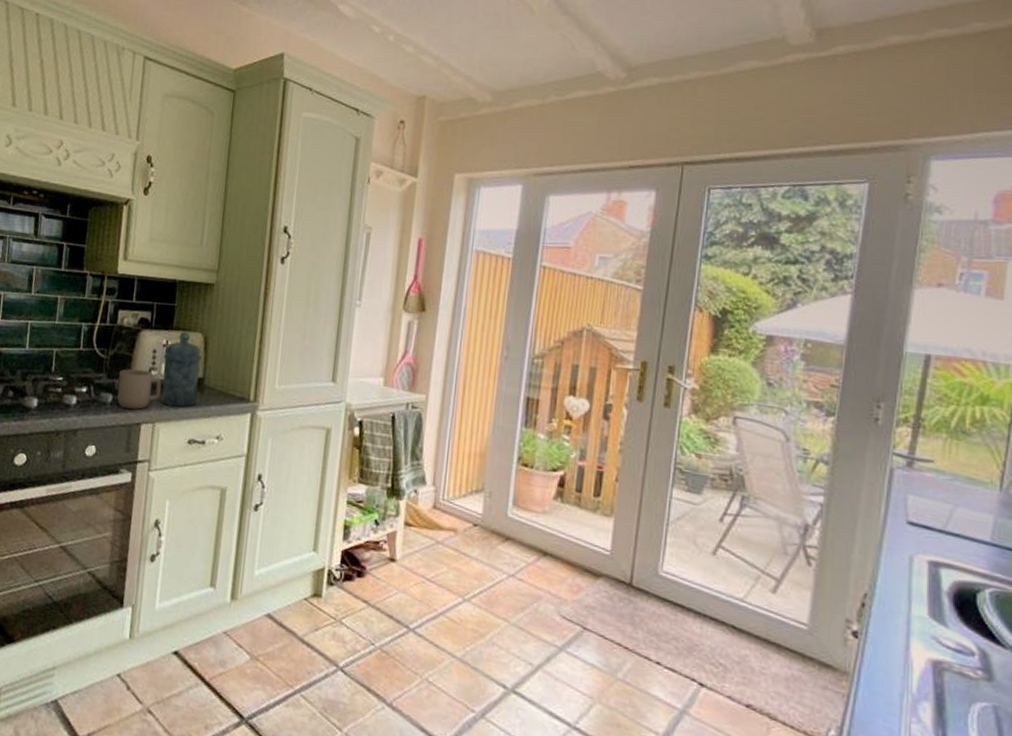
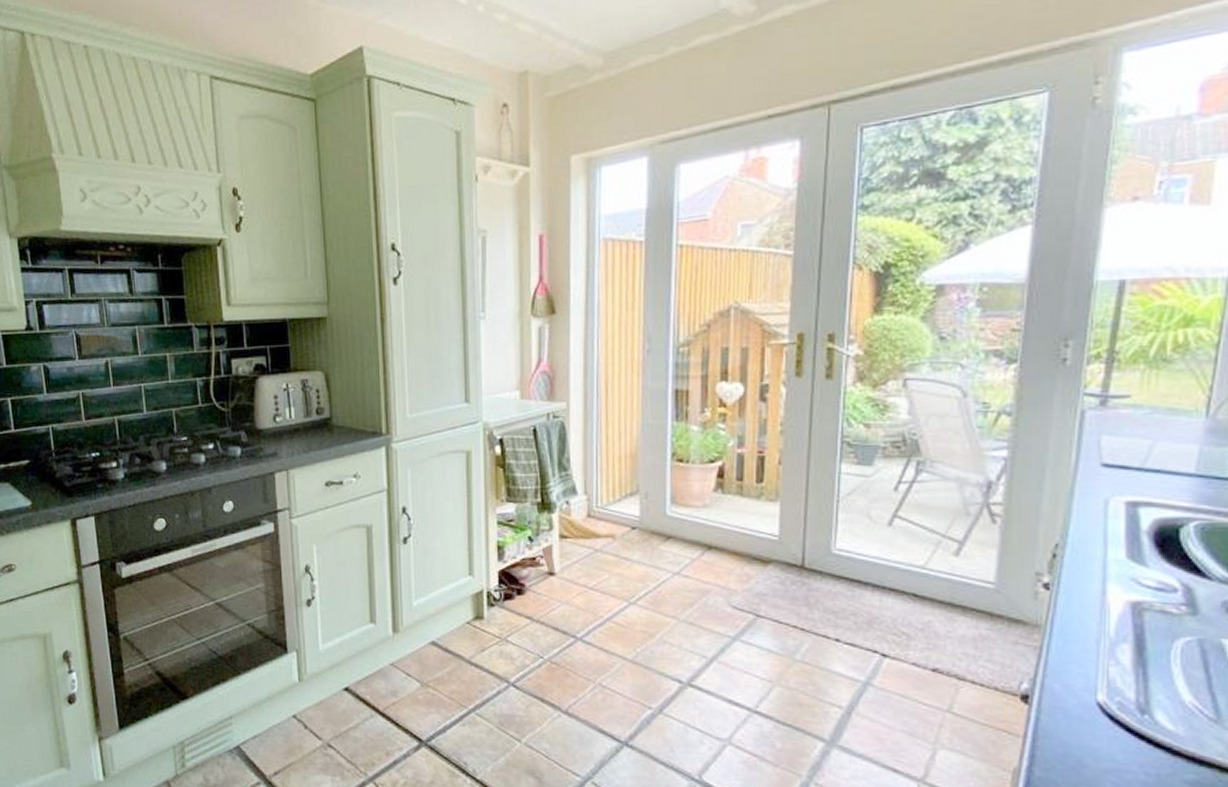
mug: present [117,368,162,410] -> none [244,417,289,460]
canister: present [160,331,202,408] -> none [286,372,327,450]

